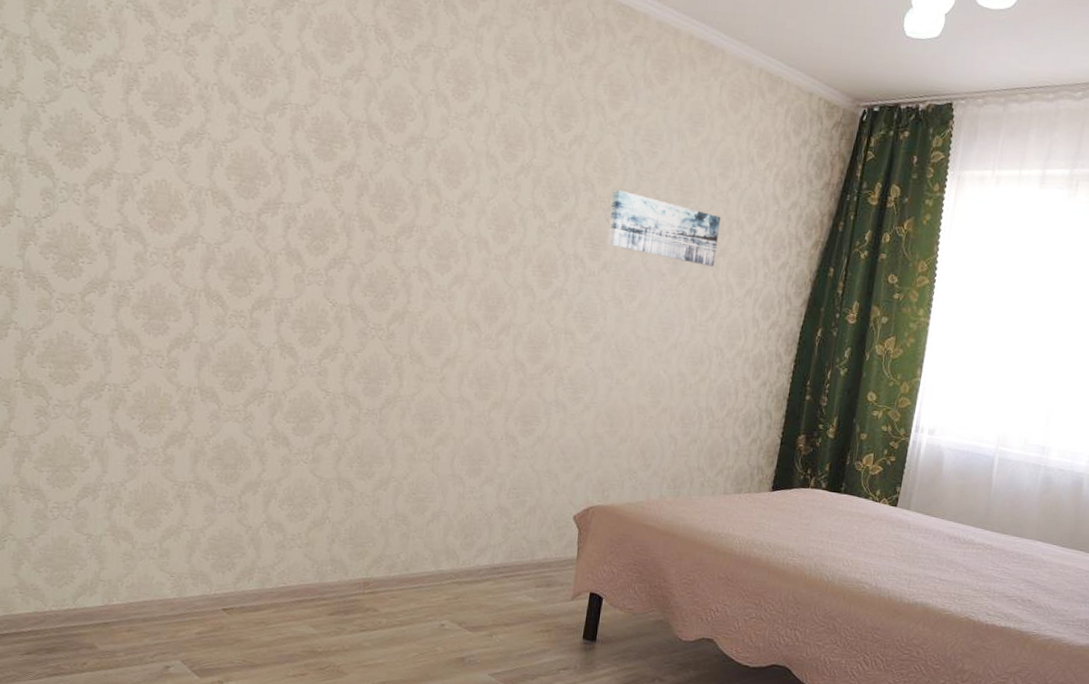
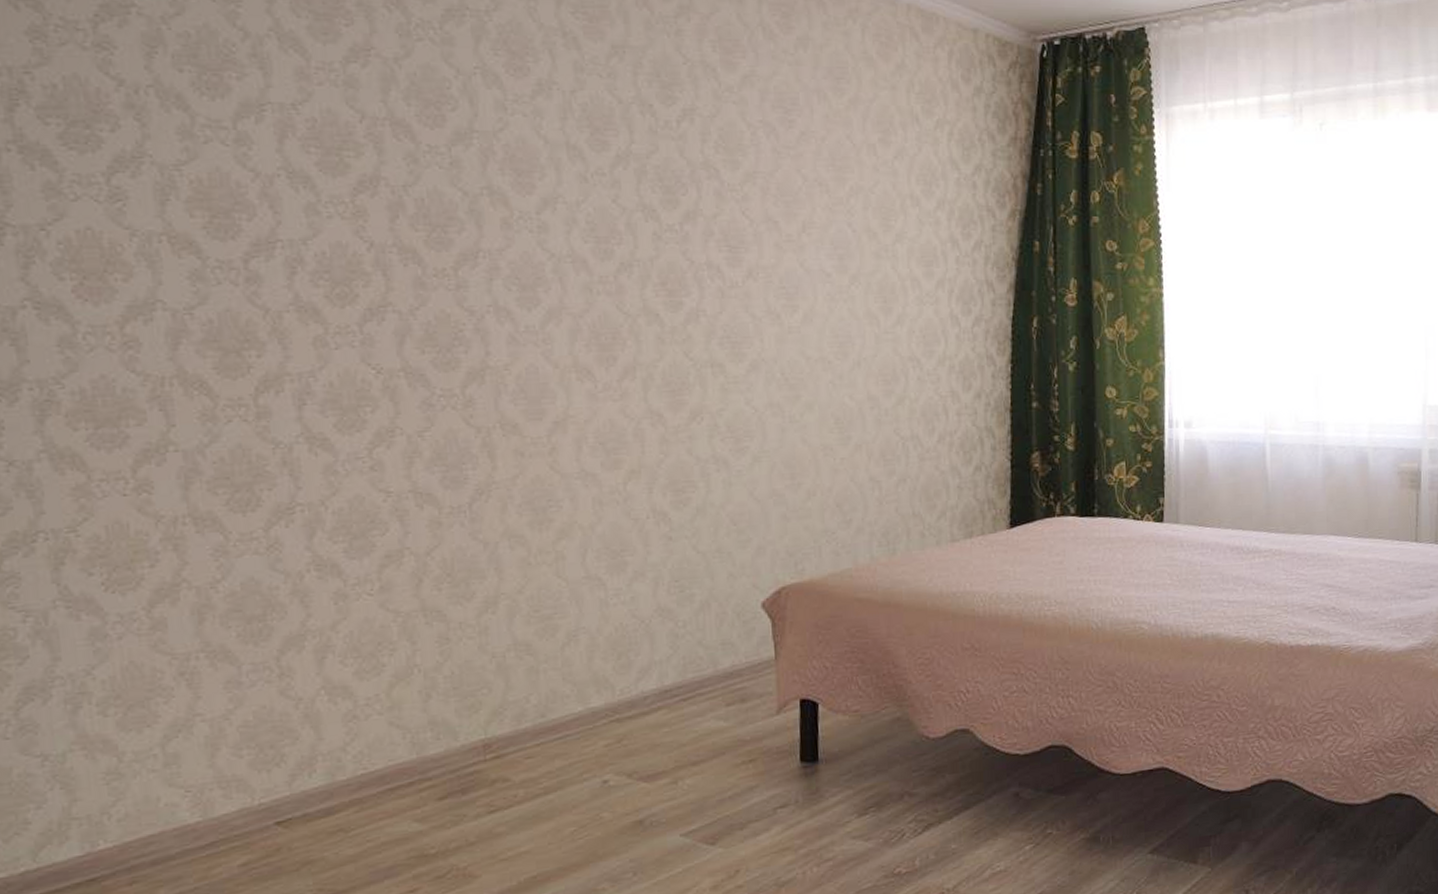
wall art: present [606,189,721,267] -> none [745,173,892,257]

